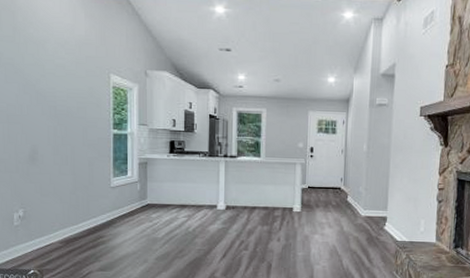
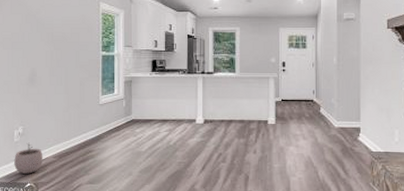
plant pot: none [14,226,48,260] -> present [14,142,43,174]

